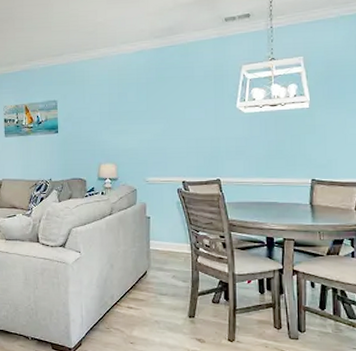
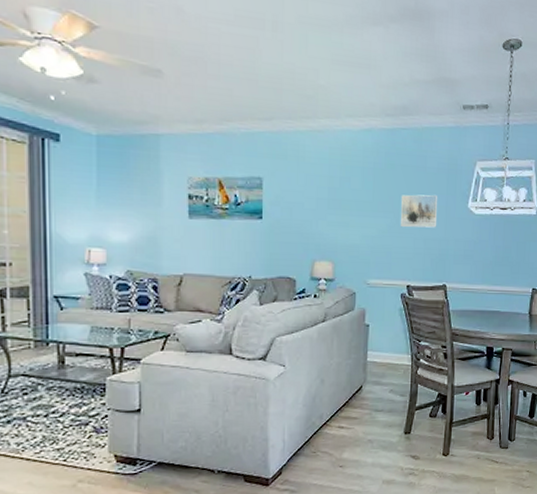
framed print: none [173,99,208,131] -> present [401,194,438,228]

